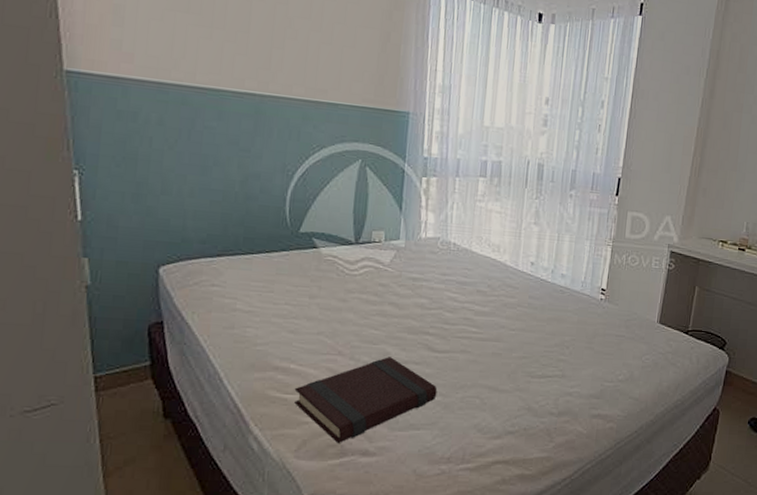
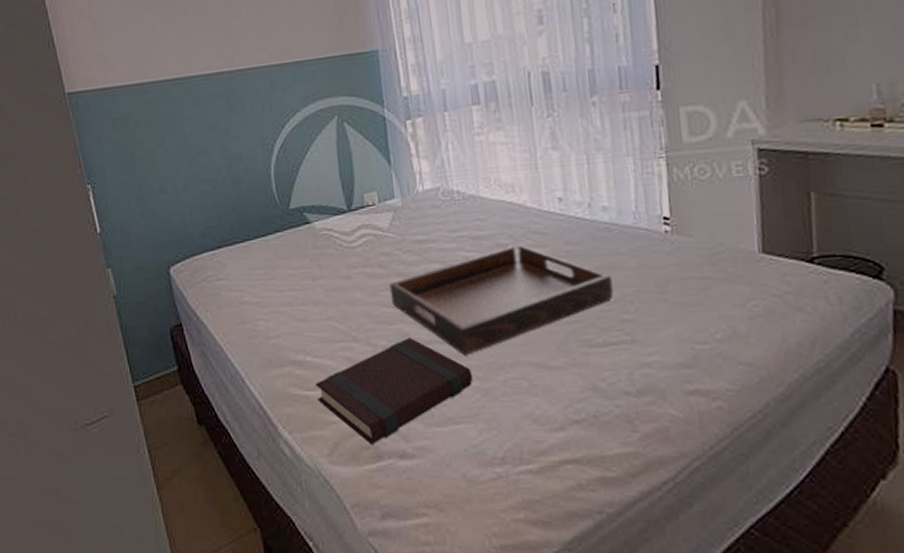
serving tray: none [379,293,558,375] -> present [389,245,614,355]

